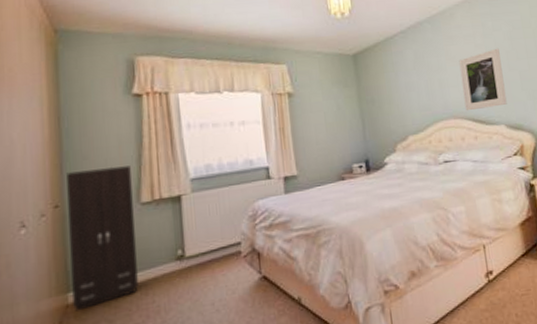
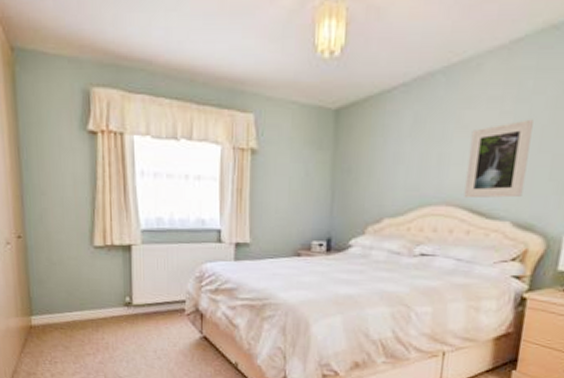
cabinet: present [66,165,138,312] -> none [27,205,90,333]

